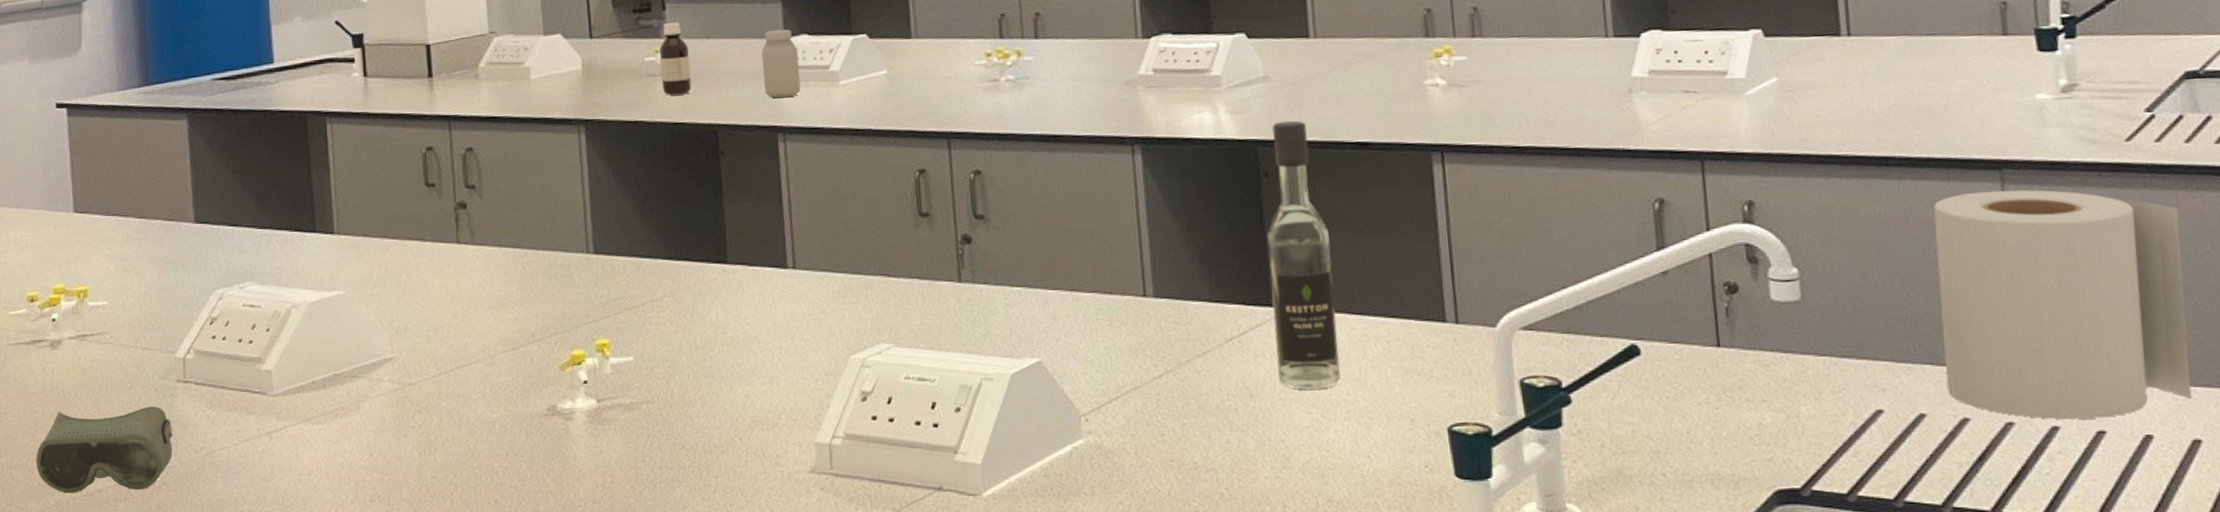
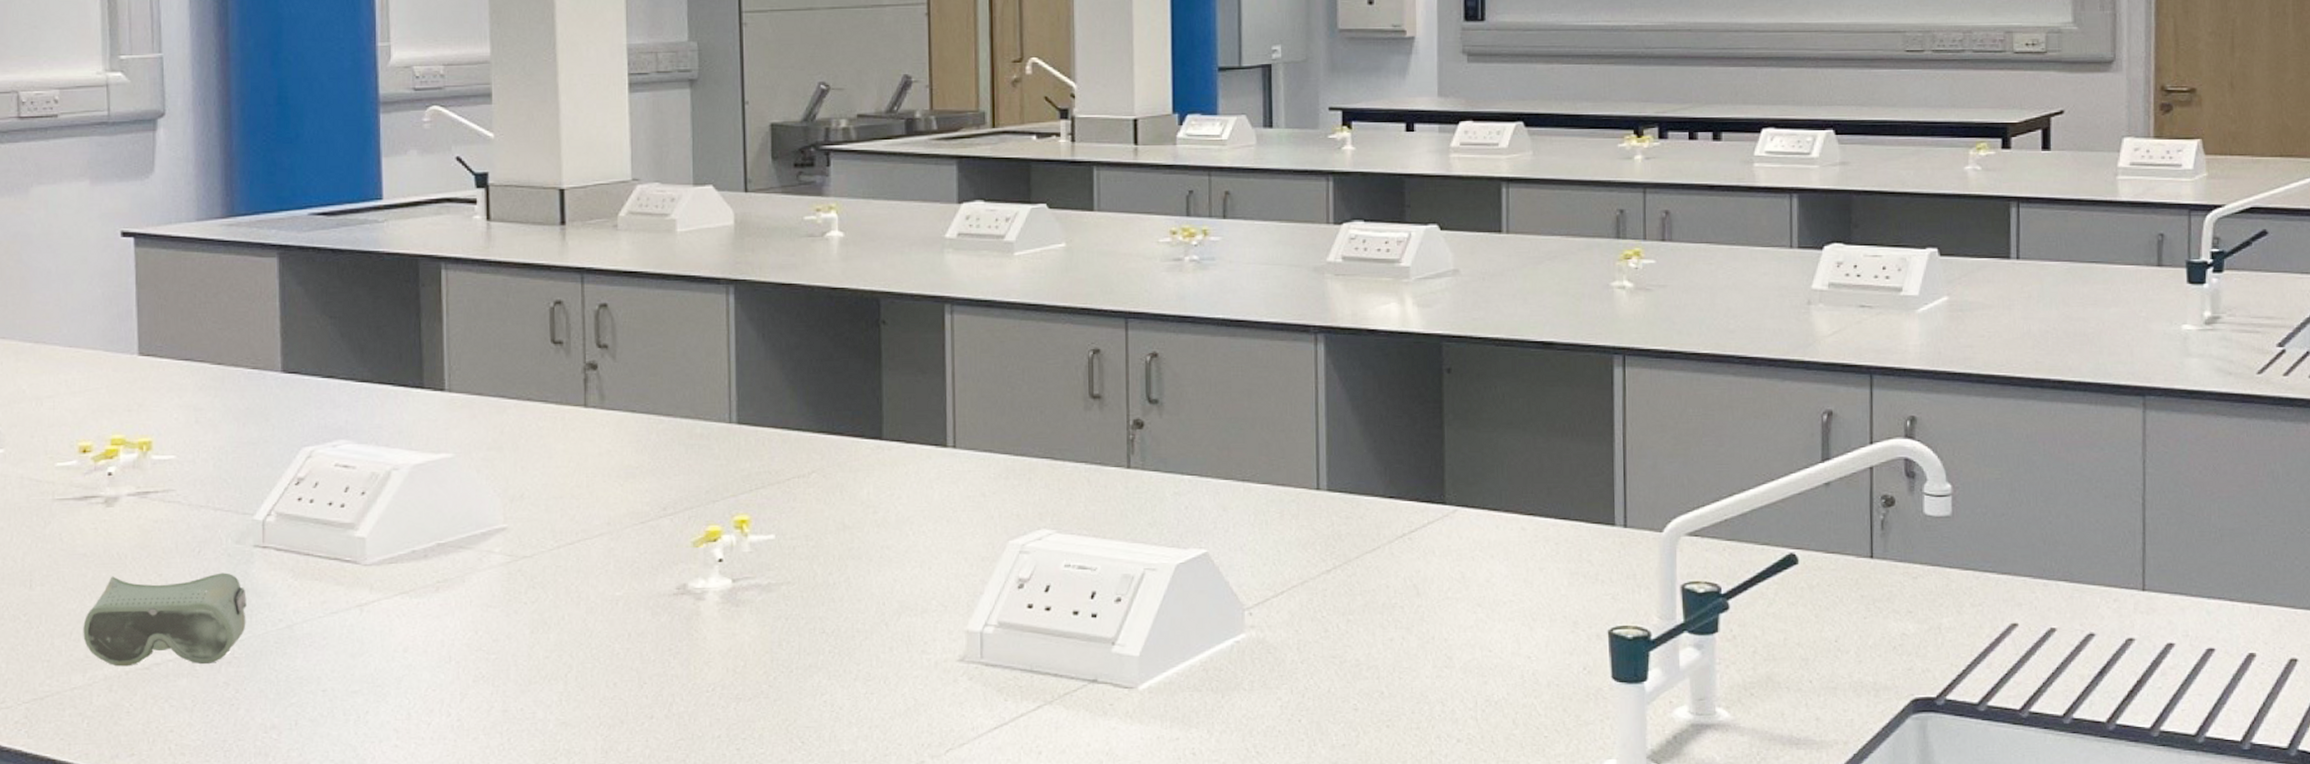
bottle: present [660,22,692,96] -> none [821,180,854,258]
jar: present [761,29,801,98] -> none [932,194,973,267]
bottle: present [1267,120,1341,390] -> none [1444,316,1508,589]
paper towel roll: present [1933,190,2192,420] -> none [2077,416,2298,637]

